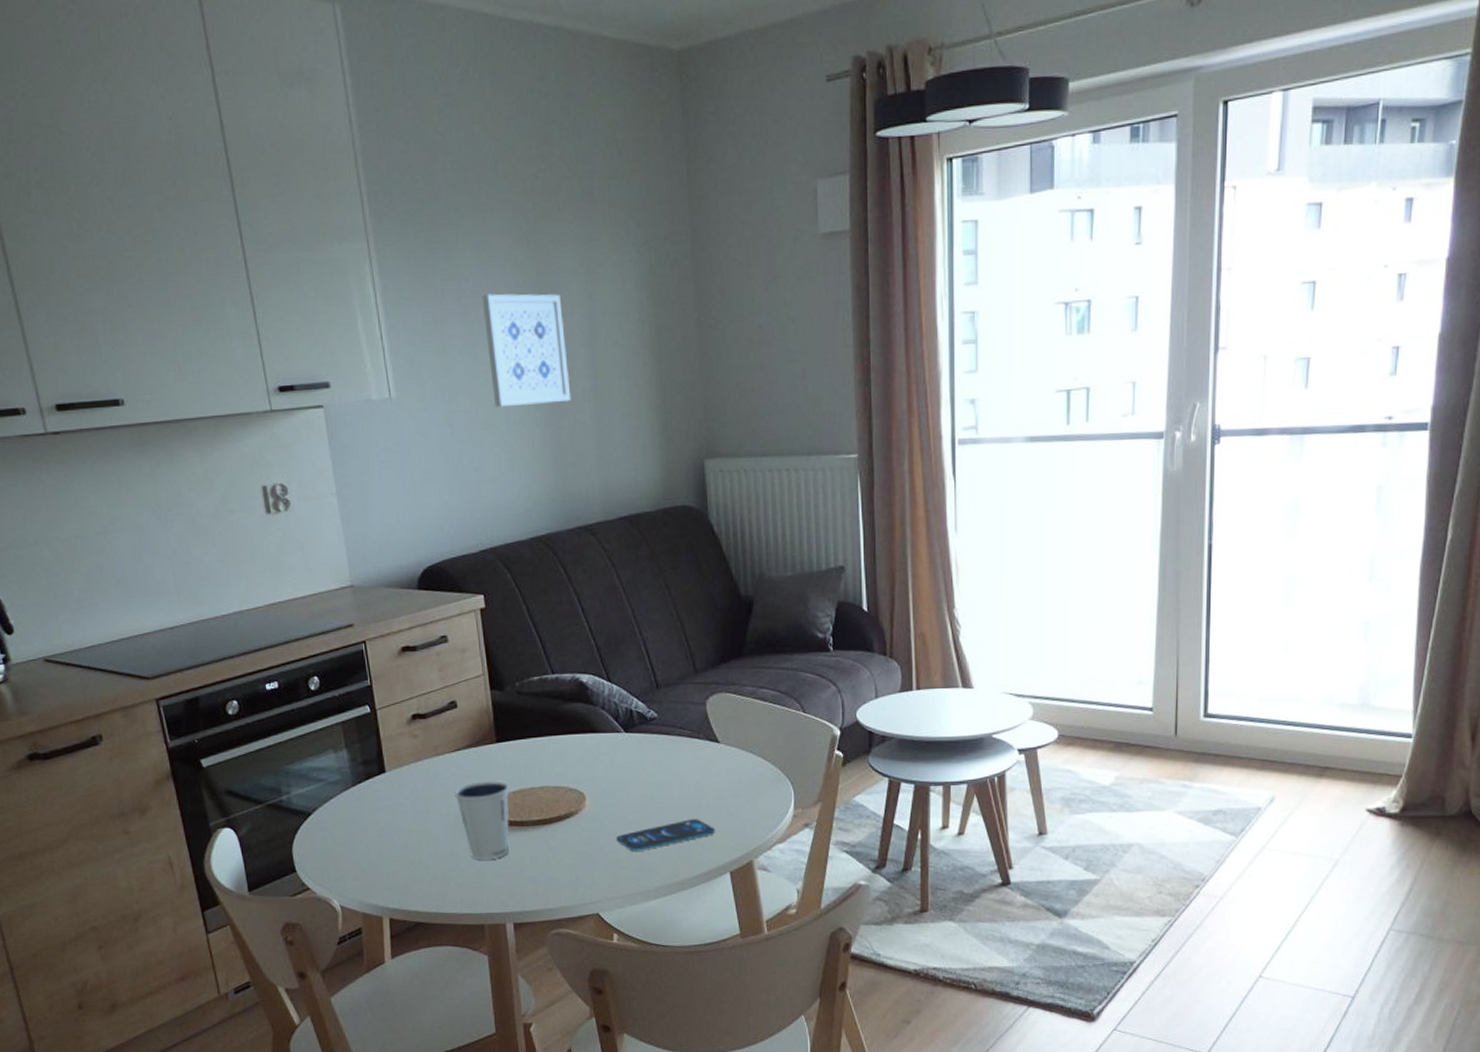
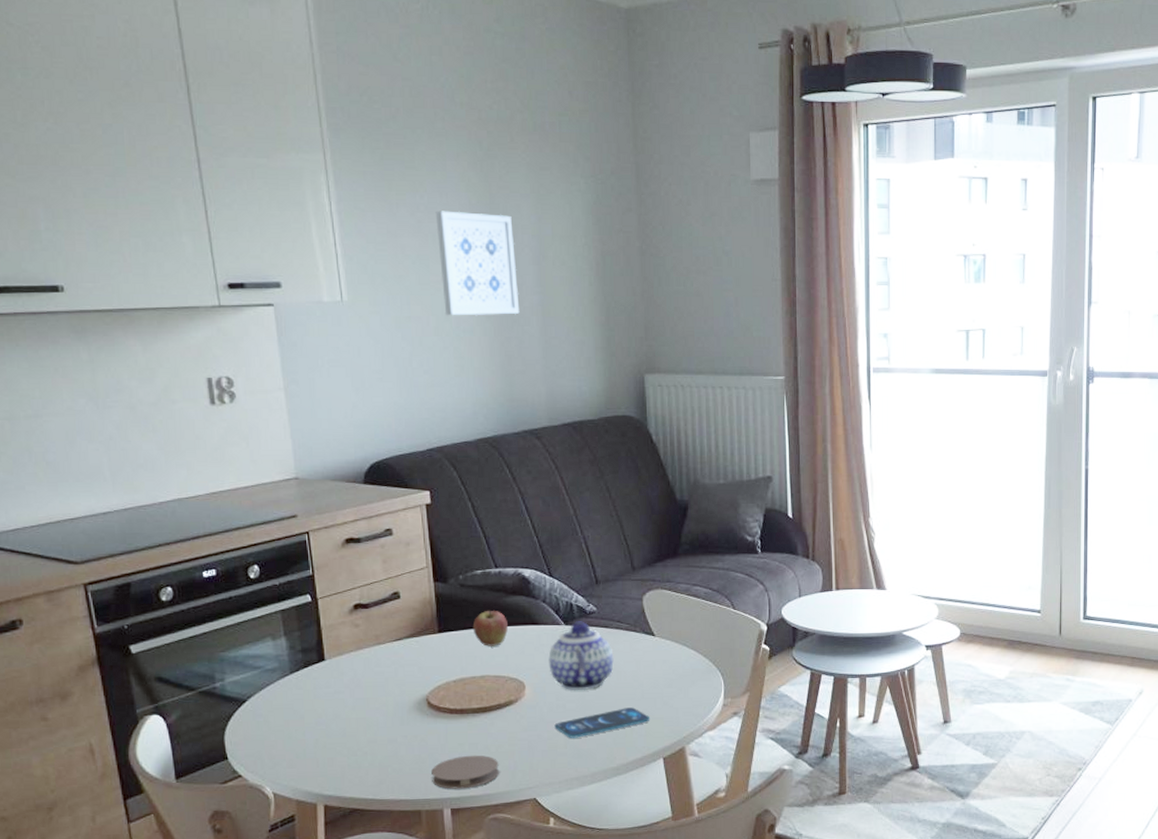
dixie cup: present [454,780,510,860] -> none [395,669,450,747]
coaster: none [493,868,561,903] -> present [431,755,499,789]
fruit: none [530,718,566,756] -> present [472,610,508,646]
teapot: none [608,728,677,802] -> present [548,621,614,691]

